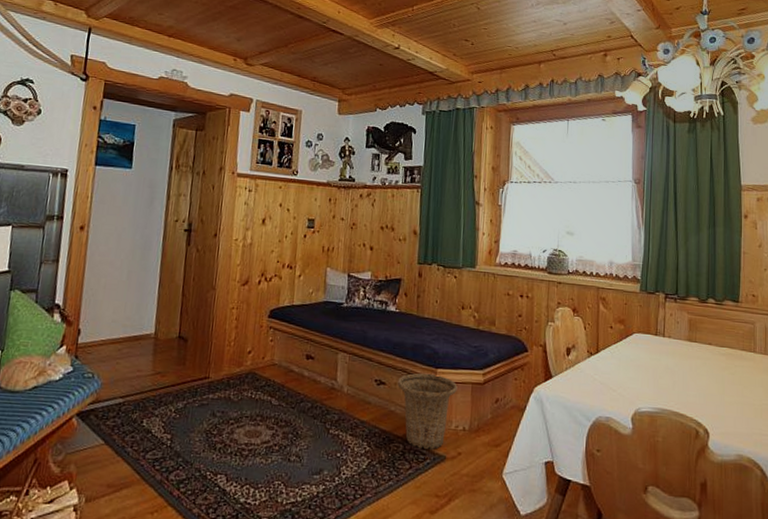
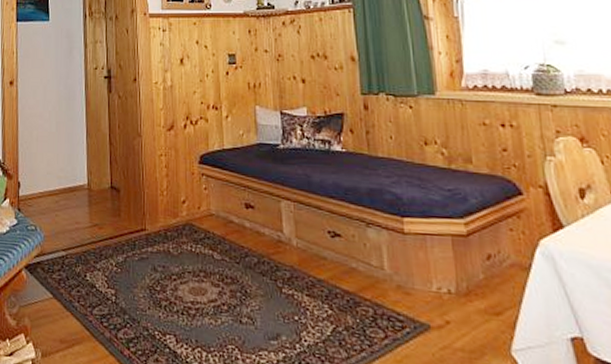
basket: present [397,372,458,449] -> none [355,222,433,316]

